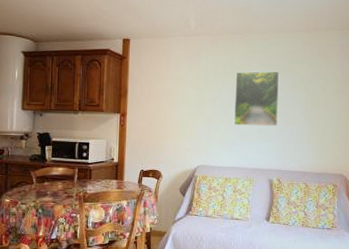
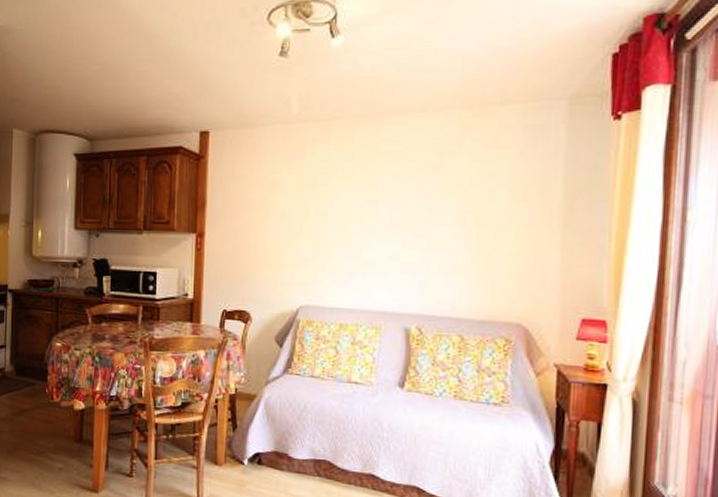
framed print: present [233,71,280,127] -> none [352,169,424,251]

